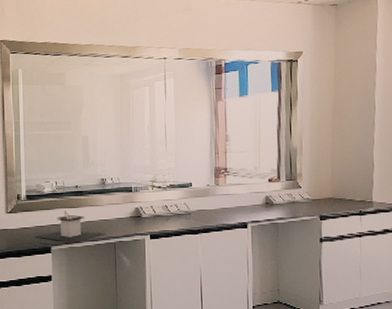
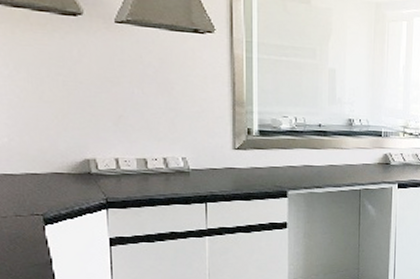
architectural model: present [36,211,107,242] -> none [270,151,352,187]

